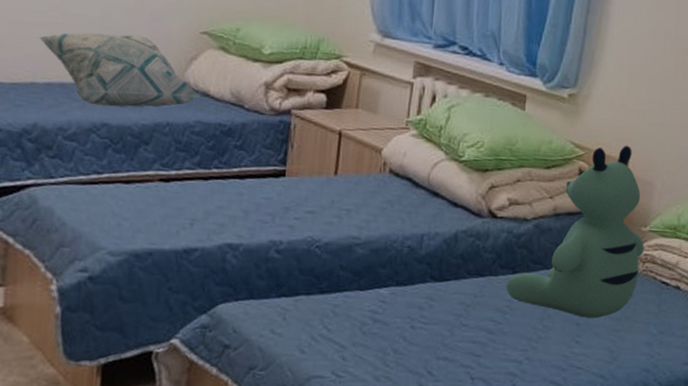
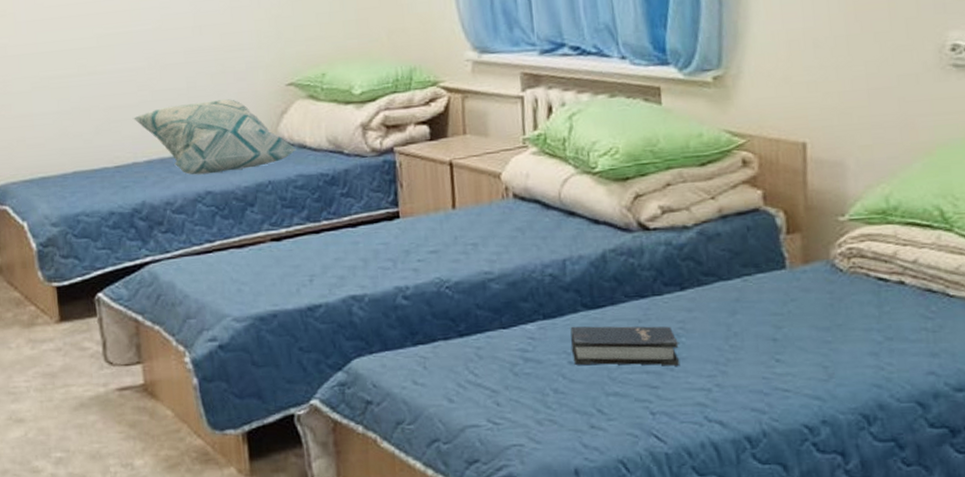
hardback book: none [415,294,503,339] -> present [570,326,679,366]
bear: present [506,145,644,319] -> none [674,123,846,332]

